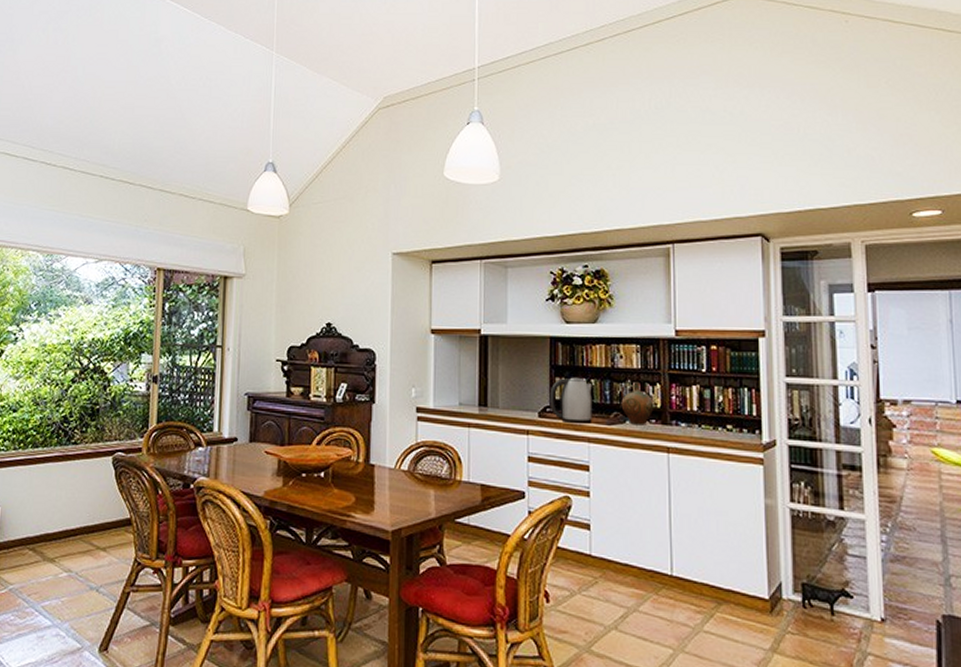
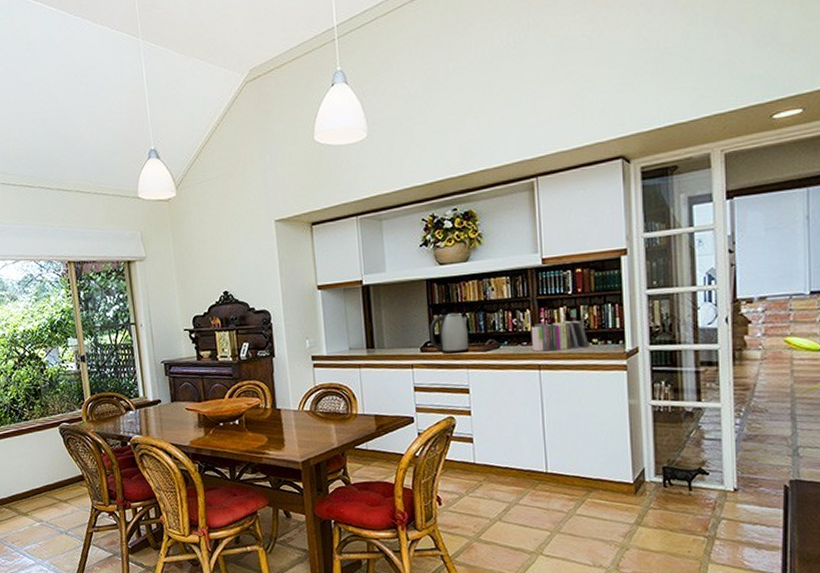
ceramic jug: present [621,382,654,425] -> none [494,310,525,349]
books: none [660,400,723,434] -> present [531,320,589,352]

